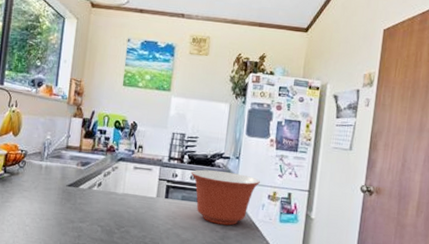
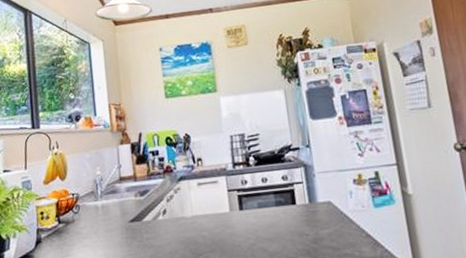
mixing bowl: present [190,169,260,225] -> none [260,163,340,227]

